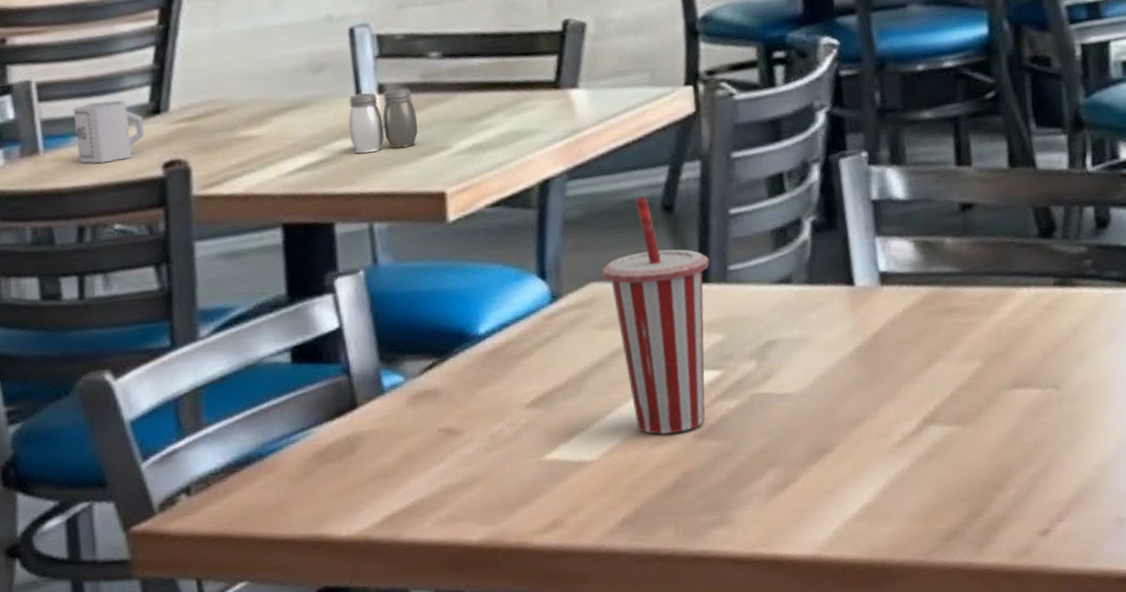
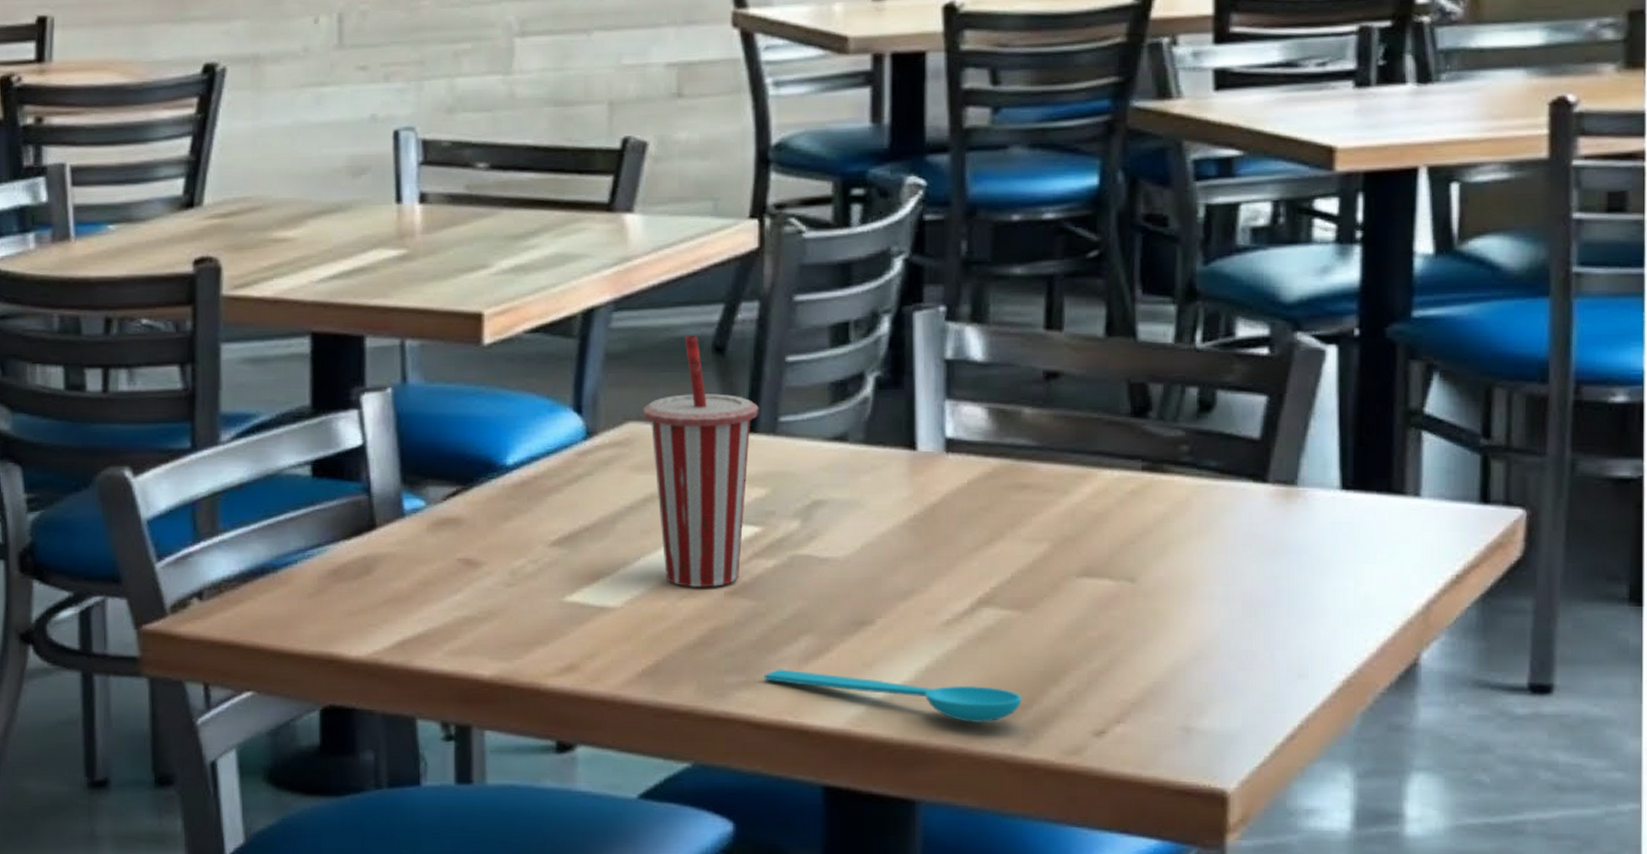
cup: present [73,100,145,164] -> none [106,190,177,255]
salt and pepper shaker: present [348,88,418,154] -> none [386,199,459,266]
spoon: none [736,500,973,536] -> present [764,669,1022,724]

